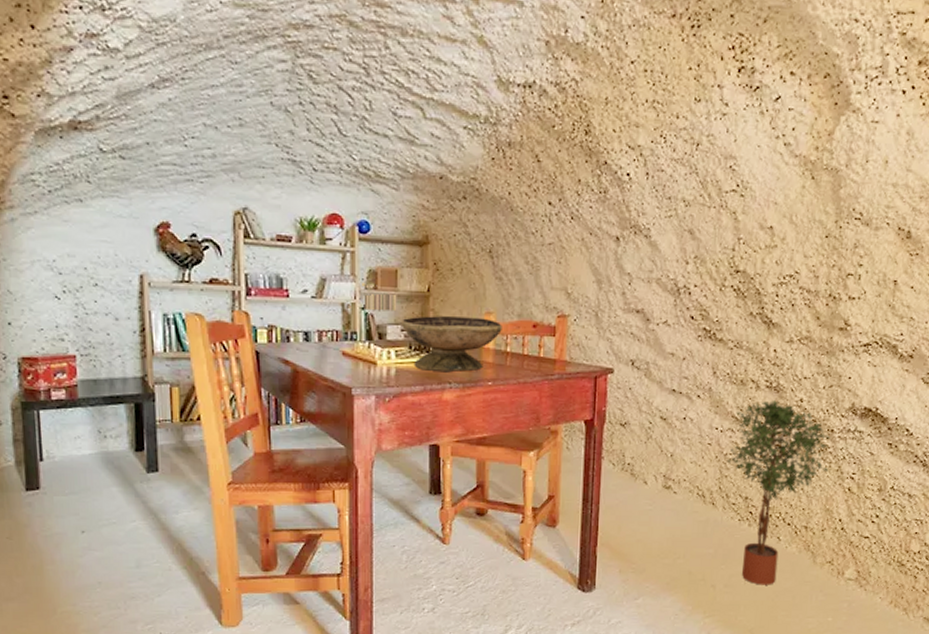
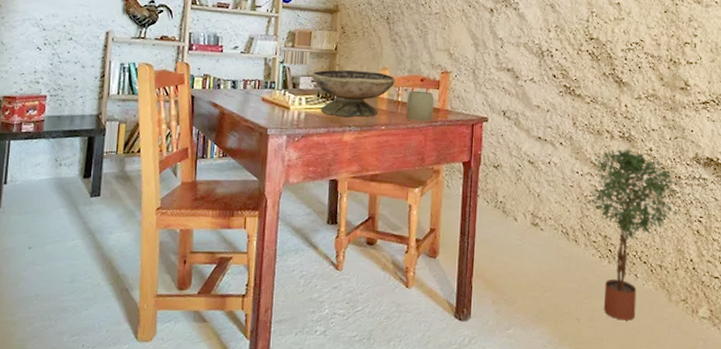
mug: none [516,338,550,376] -> present [406,90,435,122]

